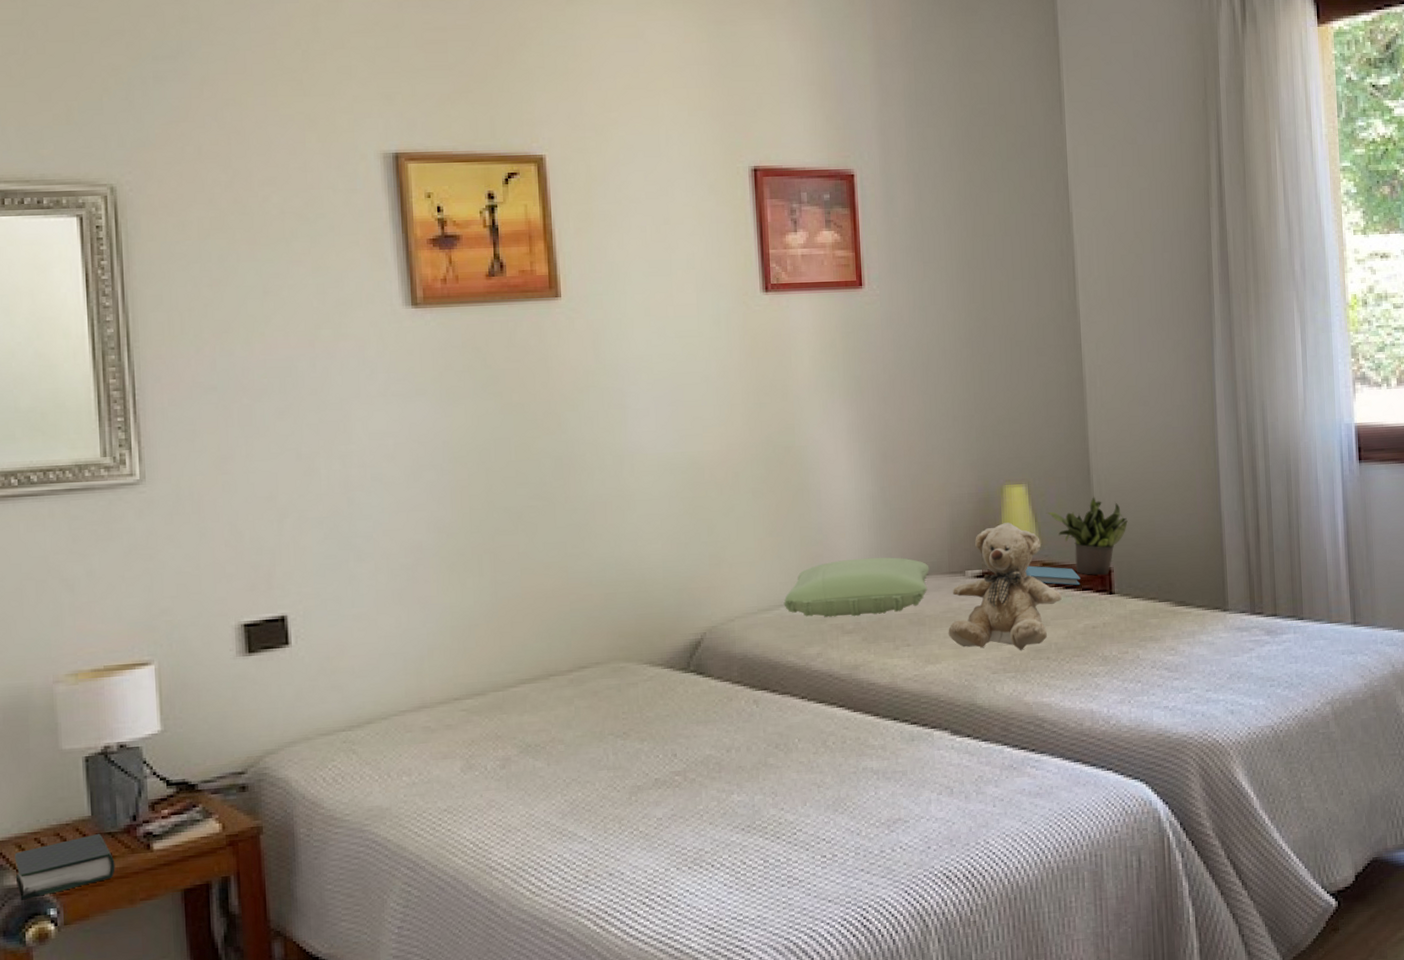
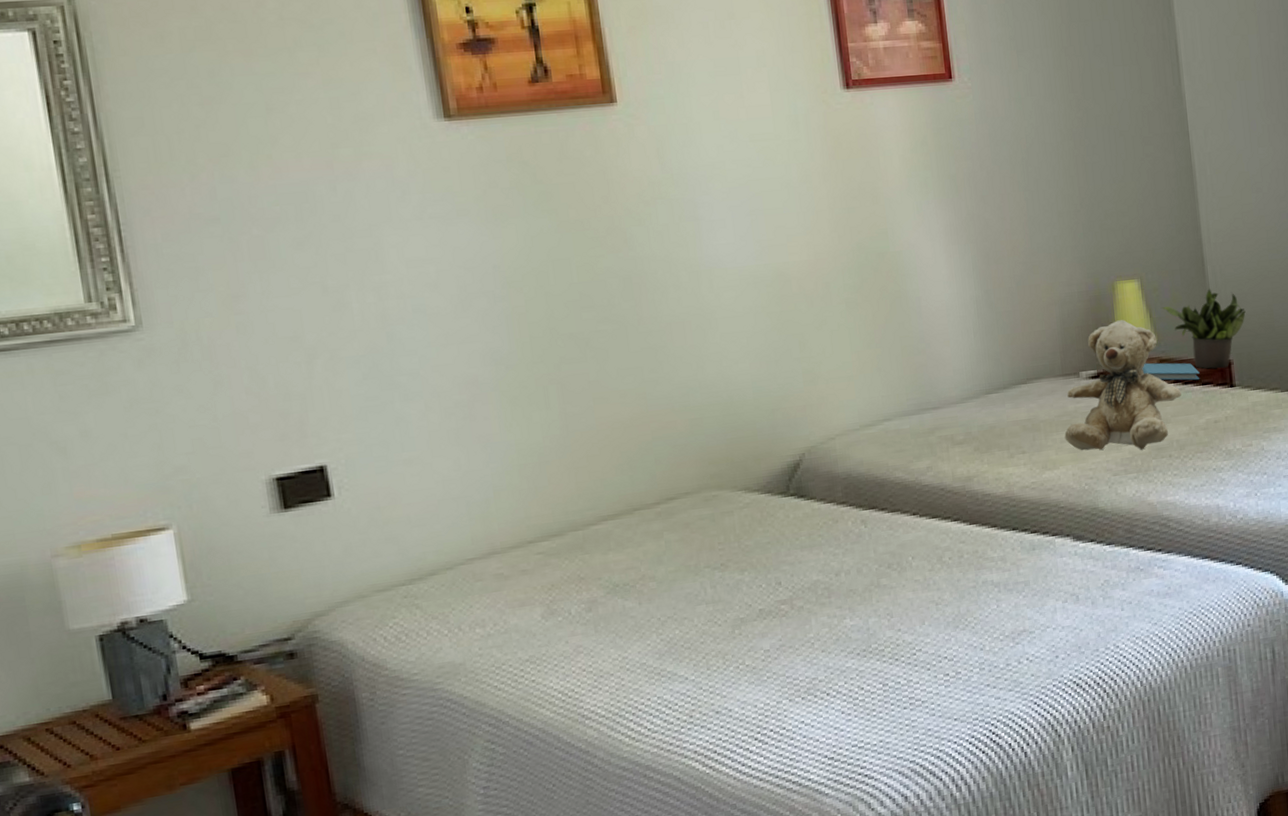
book: present [14,833,115,900] -> none [23,717,147,798]
pillow: present [783,557,929,618] -> none [887,362,1042,430]

